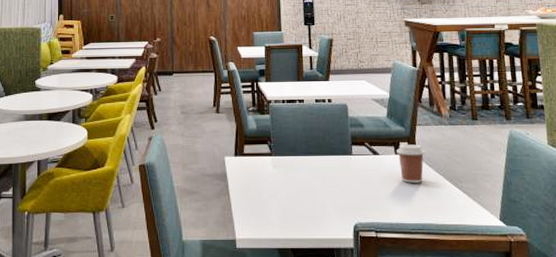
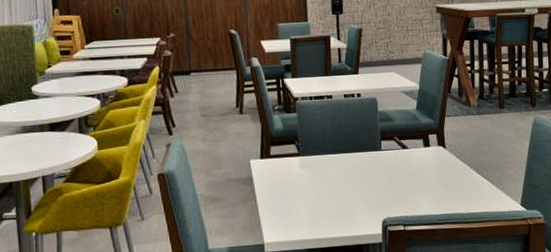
coffee cup: present [396,144,425,183] -> none [425,136,453,175]

